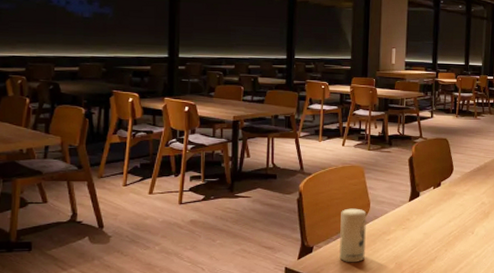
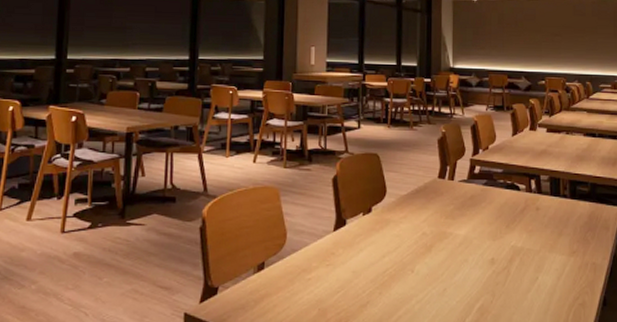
candle: present [339,208,367,262] -> none [250,239,283,307]

